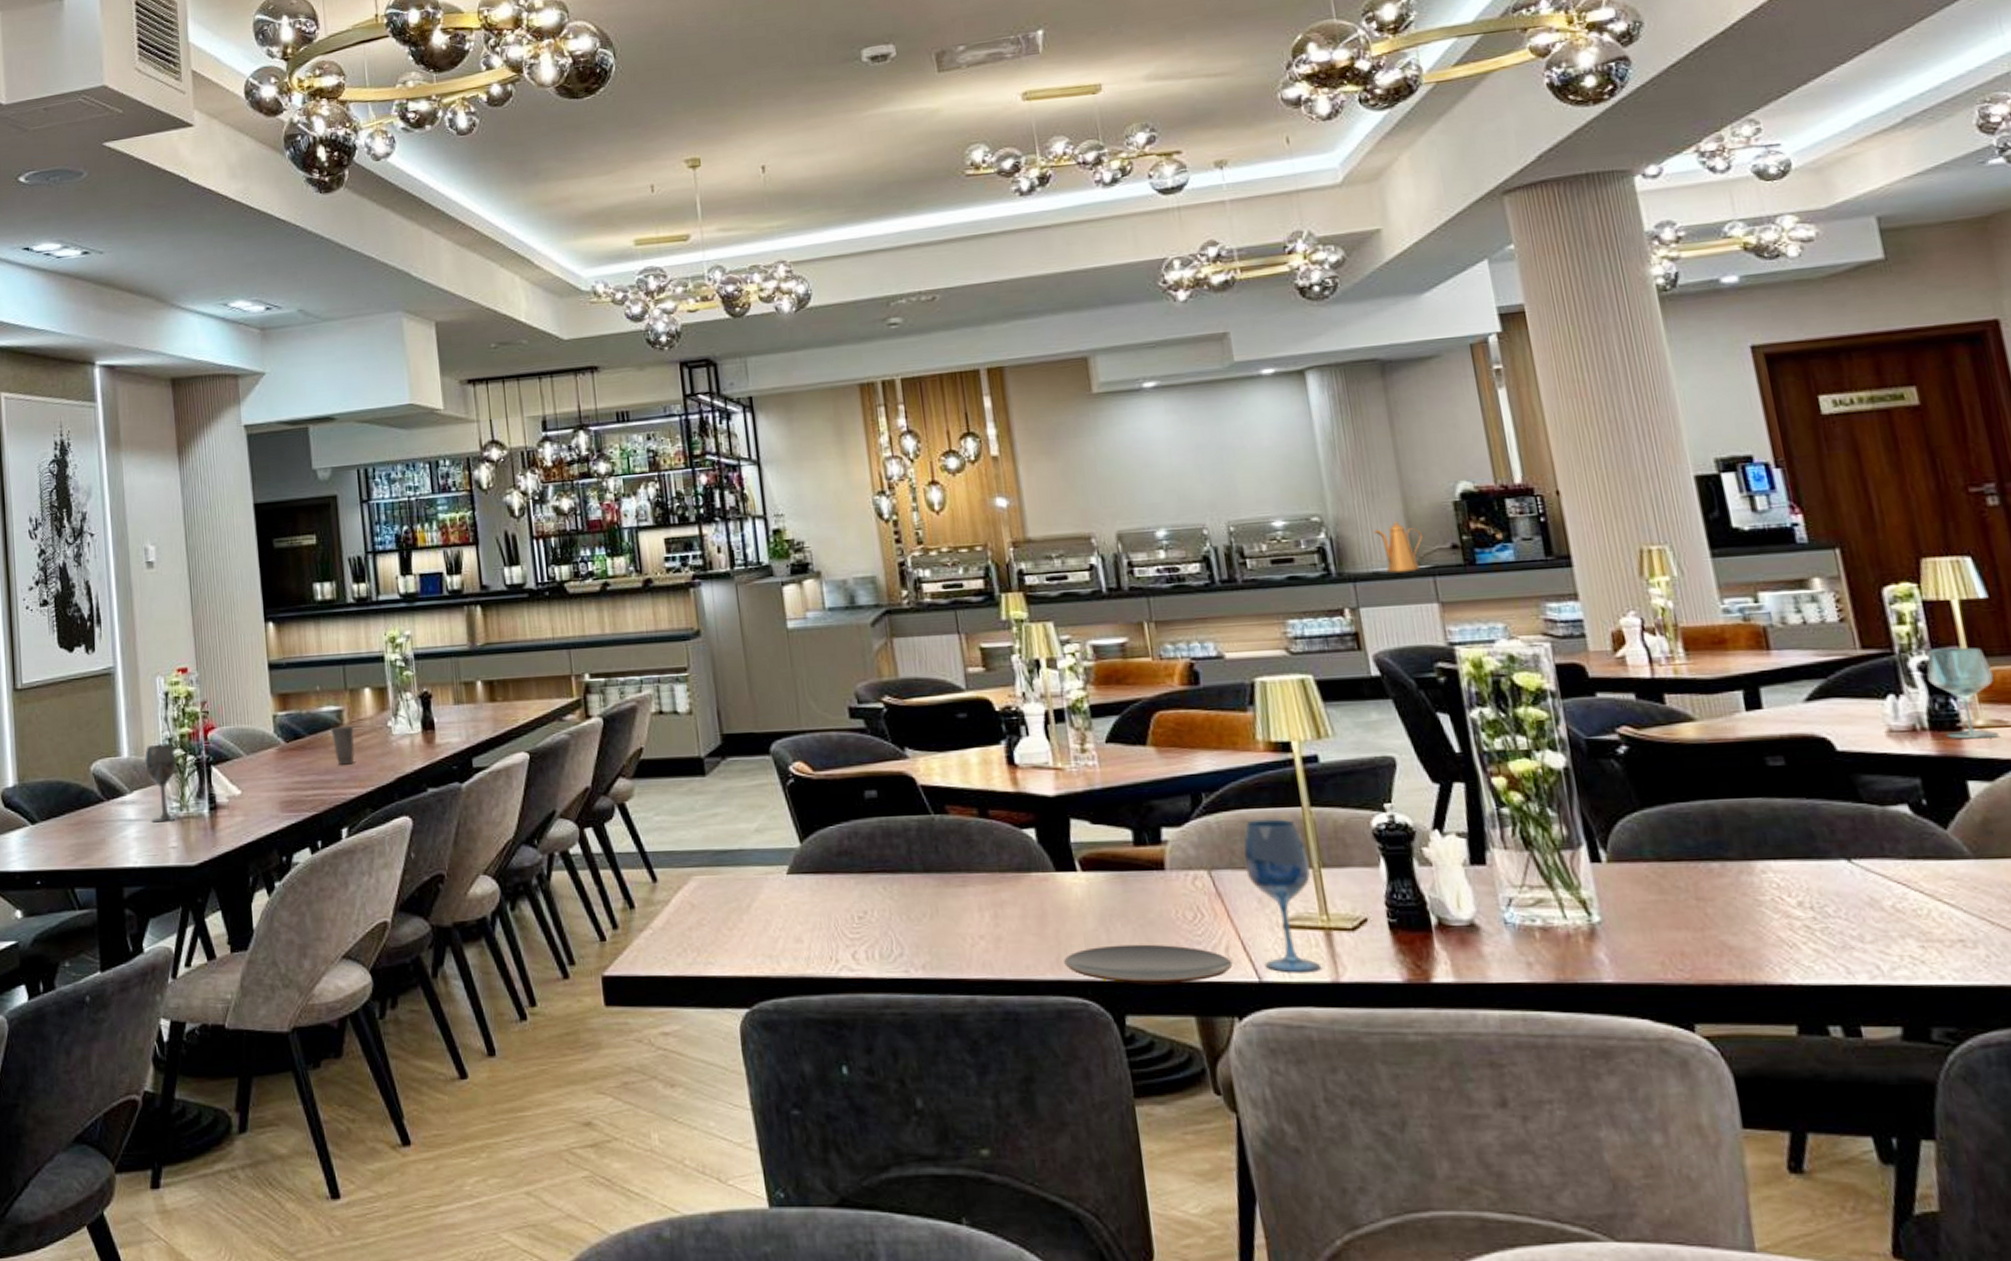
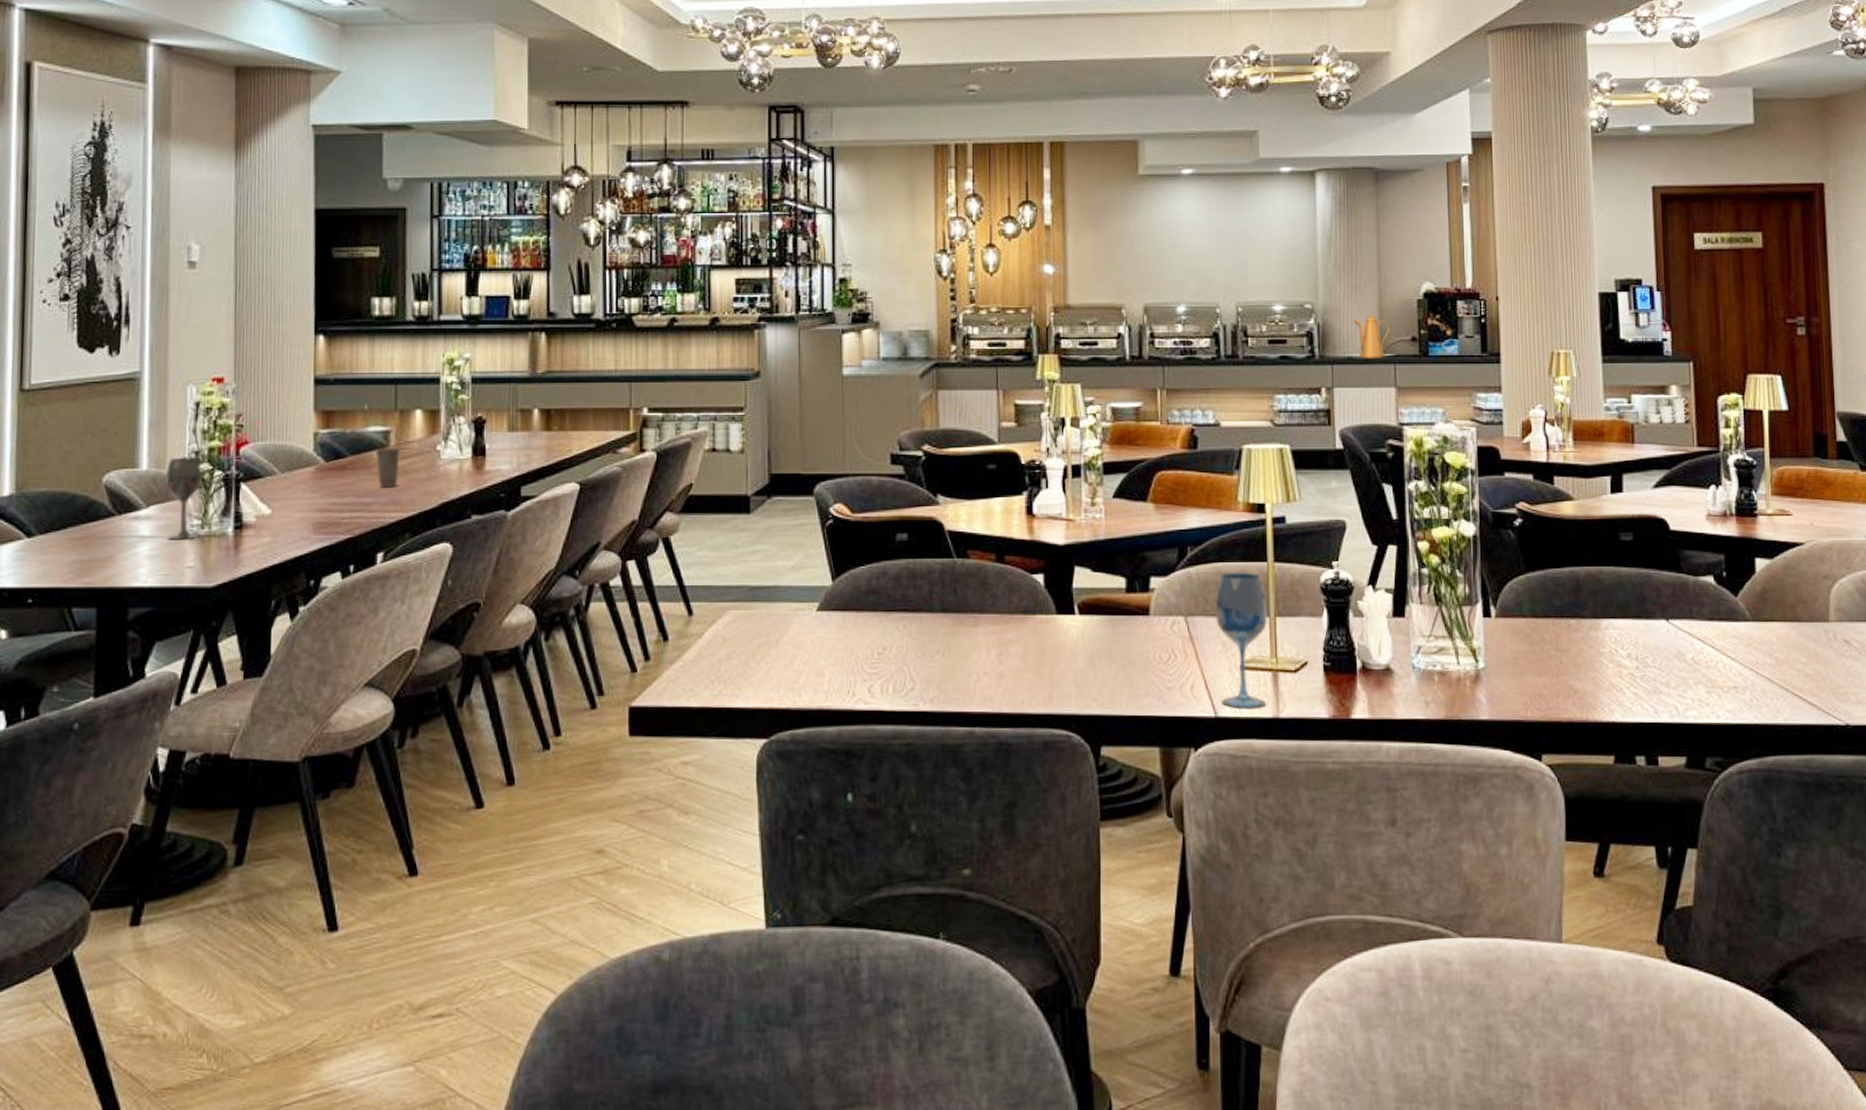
plate: present [1064,944,1233,985] -> none [1055,682,1195,719]
wine glass: present [1926,647,1999,739] -> none [1739,449,1784,524]

